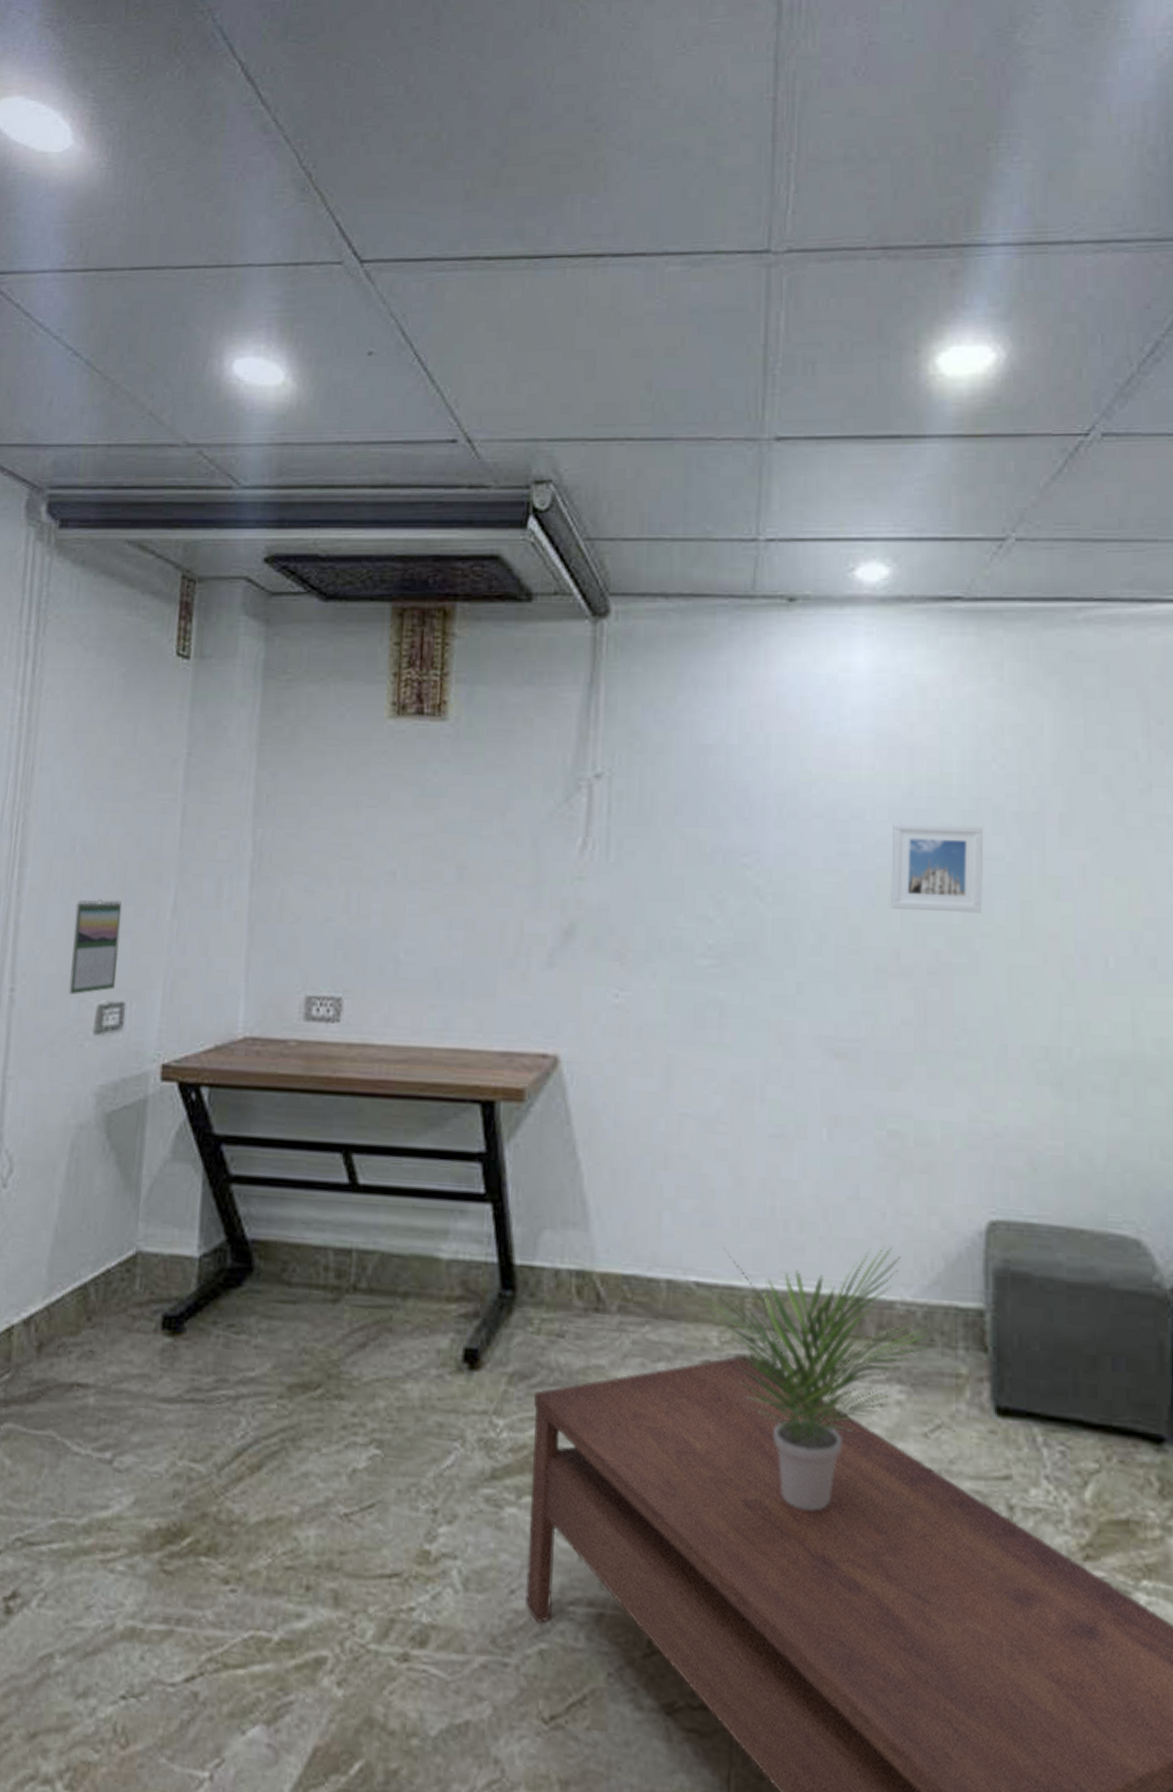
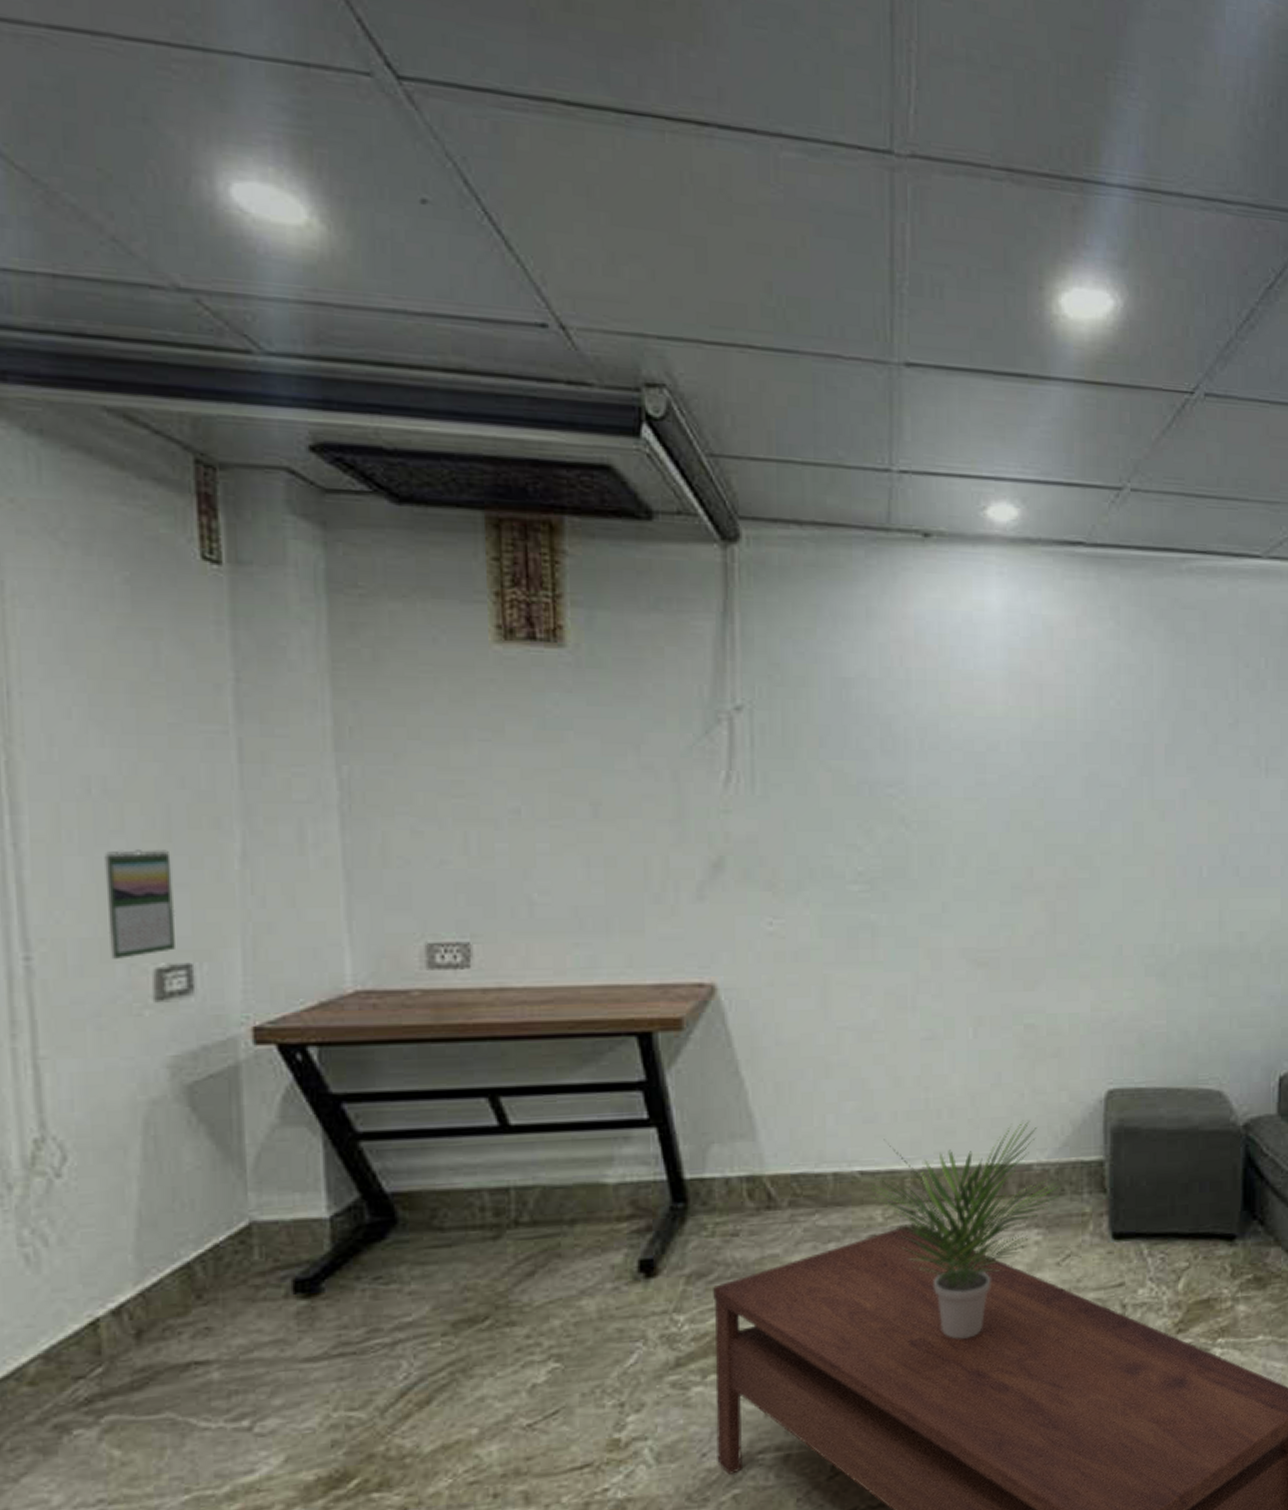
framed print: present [891,822,984,913] -> none [1024,754,1103,834]

